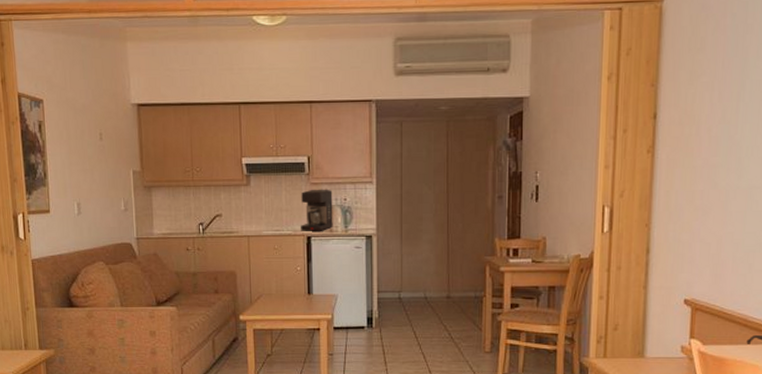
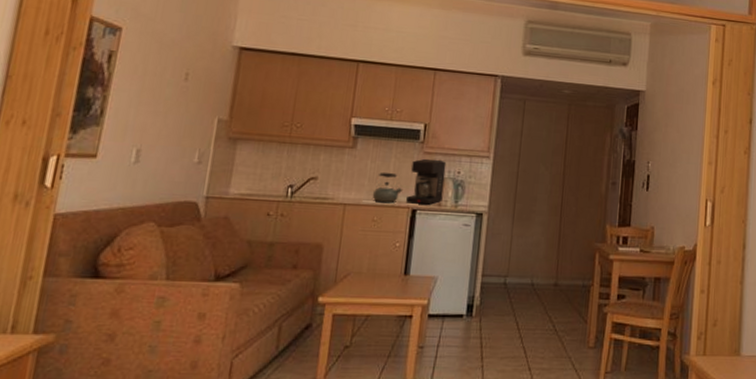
kettle: none [270,205,297,233] -> present [372,172,404,203]

